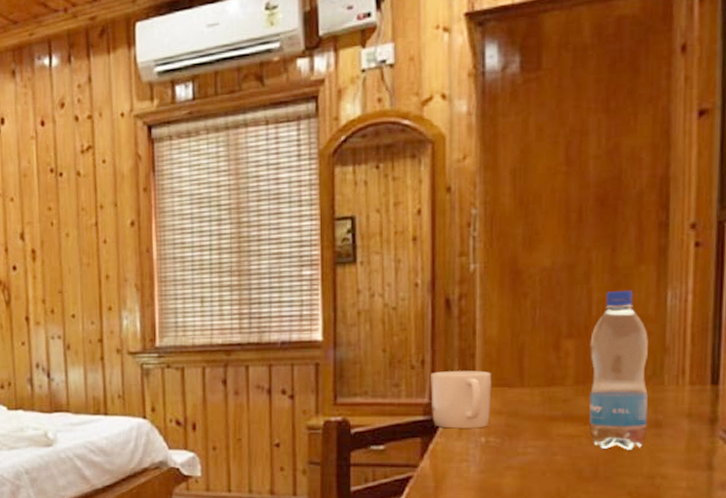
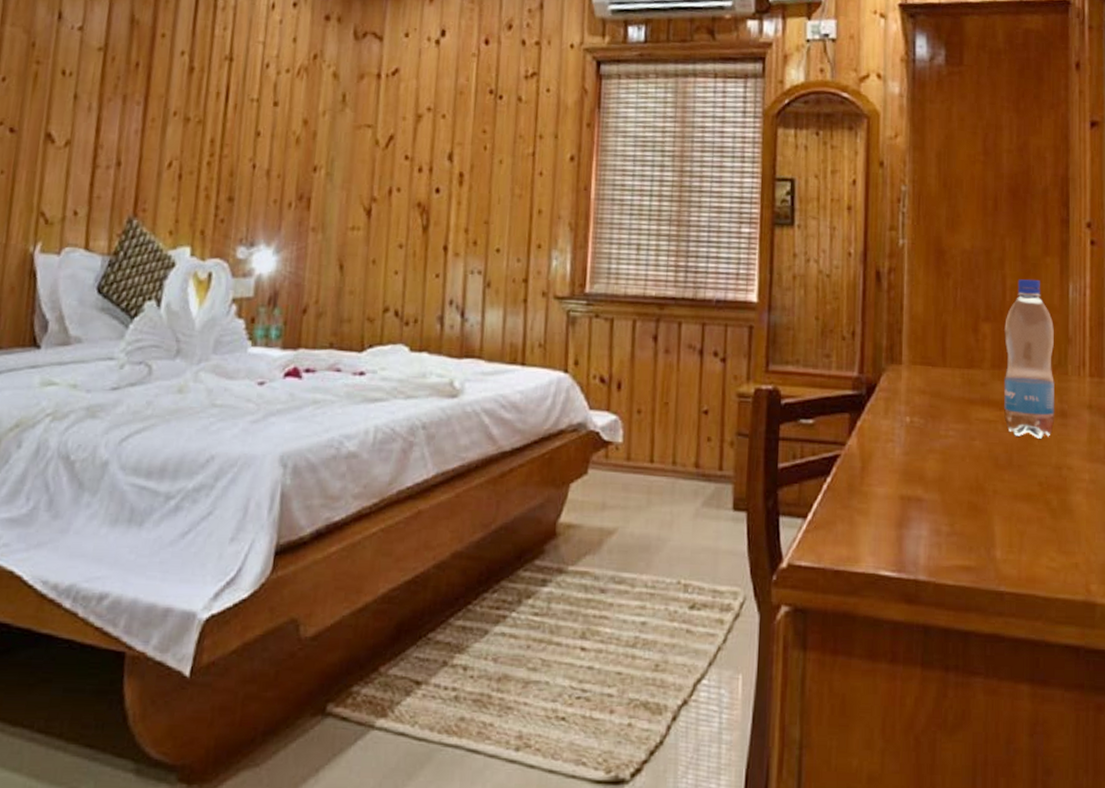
mug: present [431,371,492,429] -> none [860,344,917,407]

